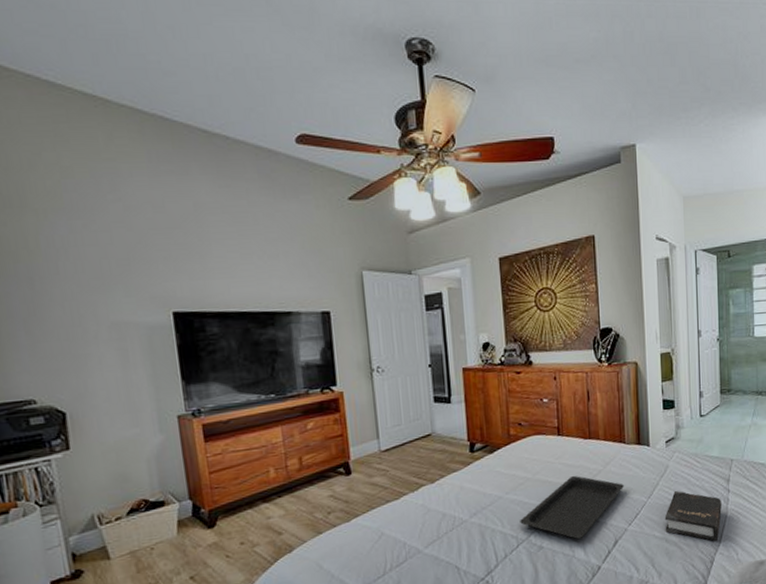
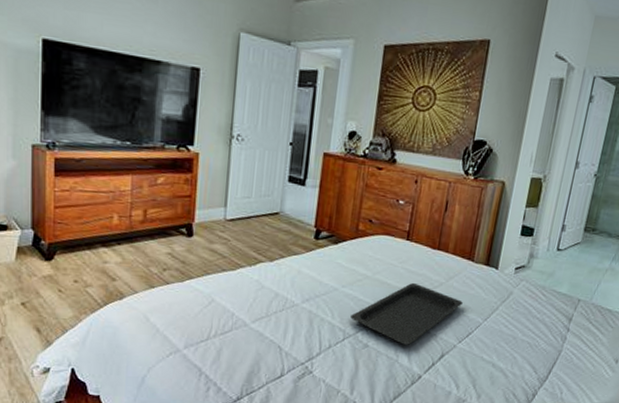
hardback book: present [664,491,722,541] -> none [494,319,559,376]

